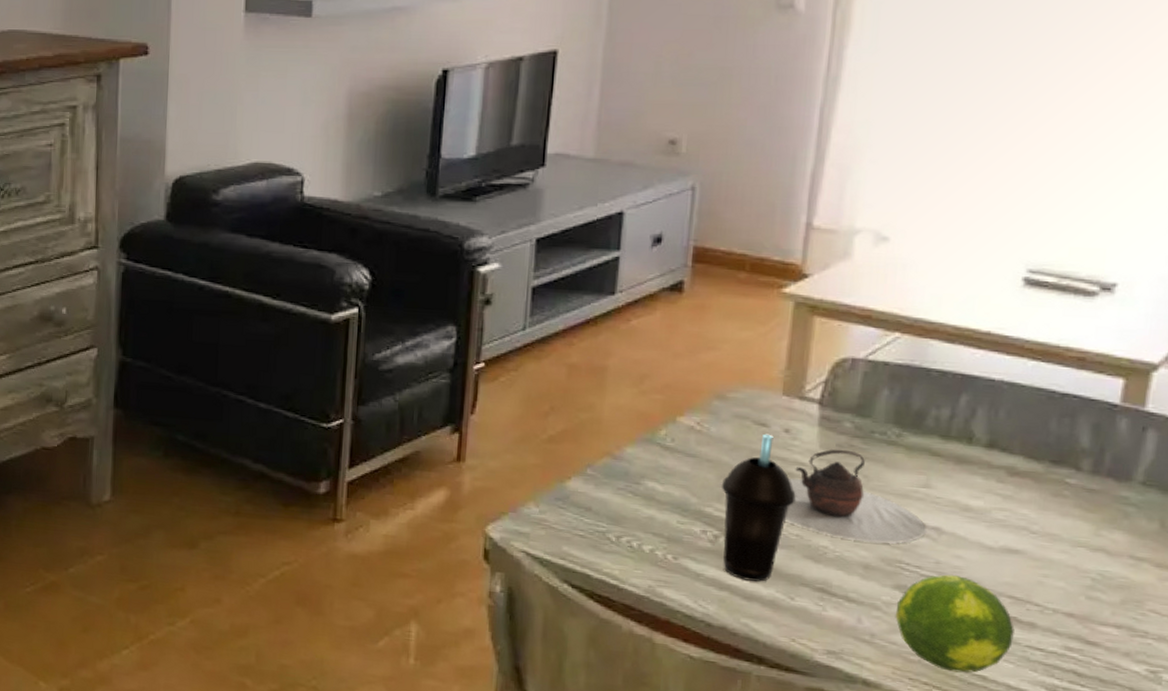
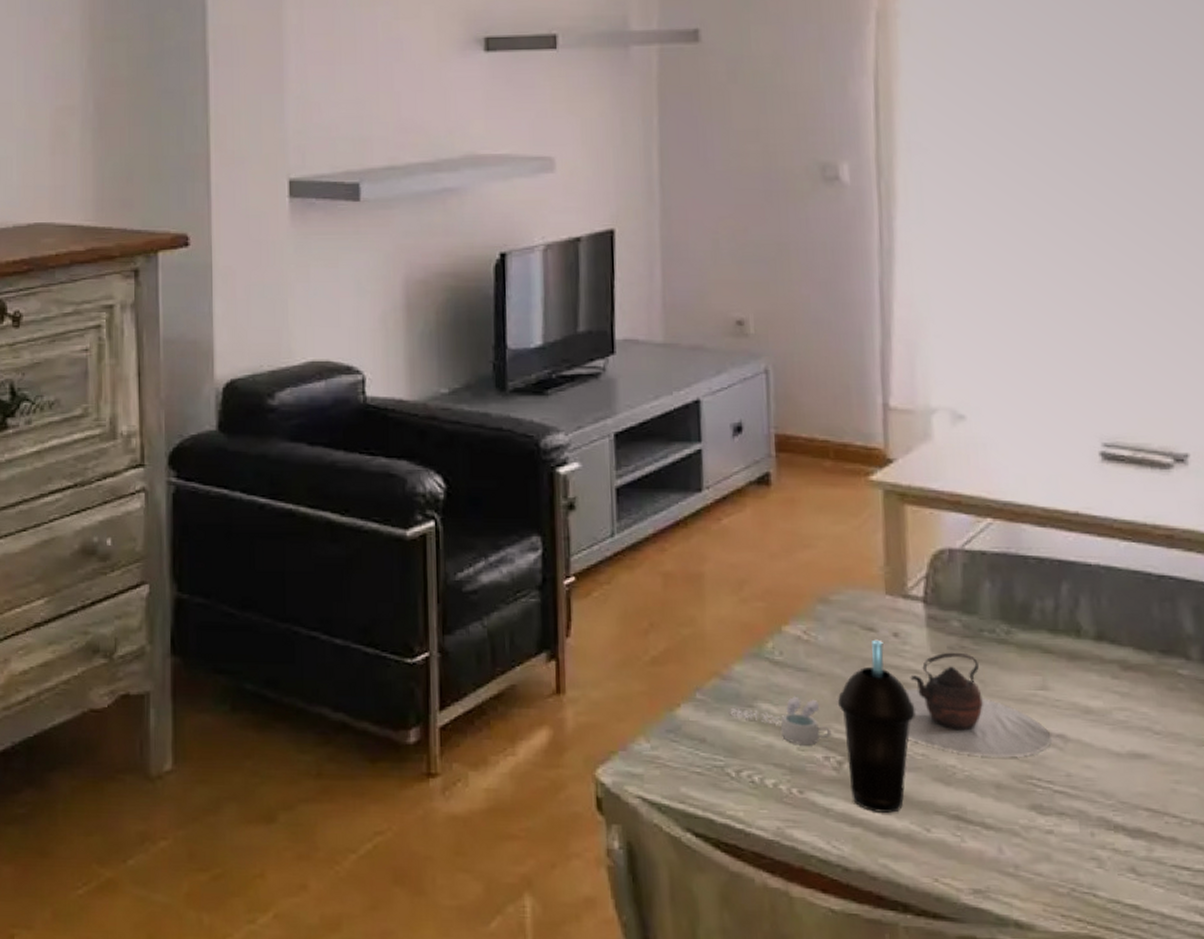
cup: none [617,477,712,520] -> present [730,696,832,746]
fruit: present [895,575,1014,673] -> none [1035,789,1158,903]

